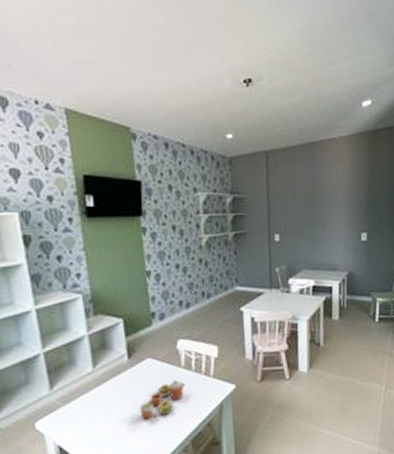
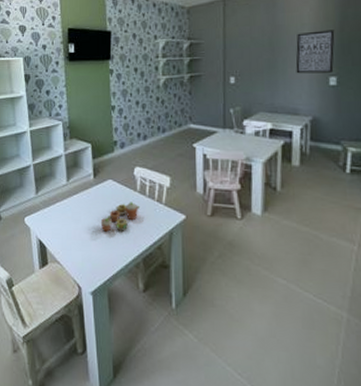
wall art: none [333,188,365,230] -> present [295,30,335,74]

